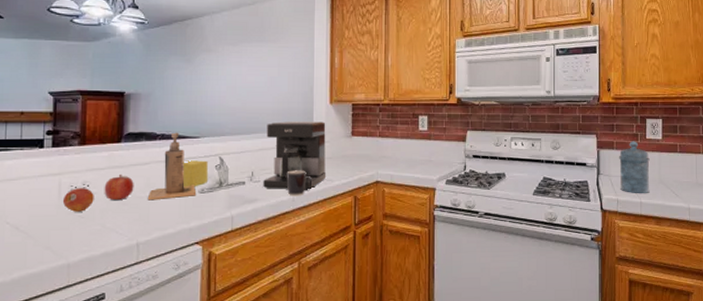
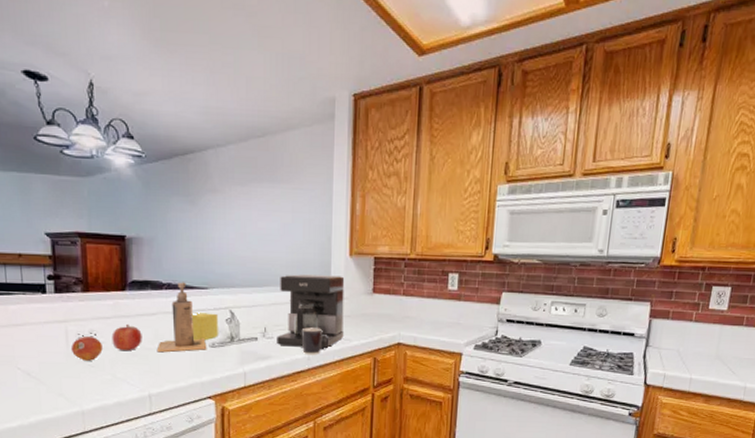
canister: present [618,141,650,193] -> none [670,311,709,369]

